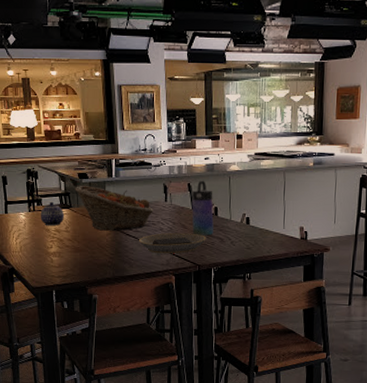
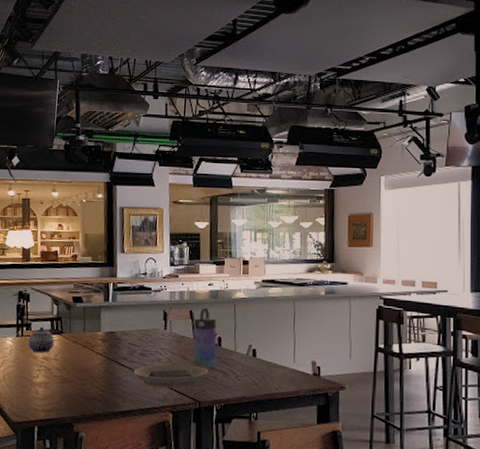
fruit basket: present [75,185,153,231] -> none [68,309,151,361]

